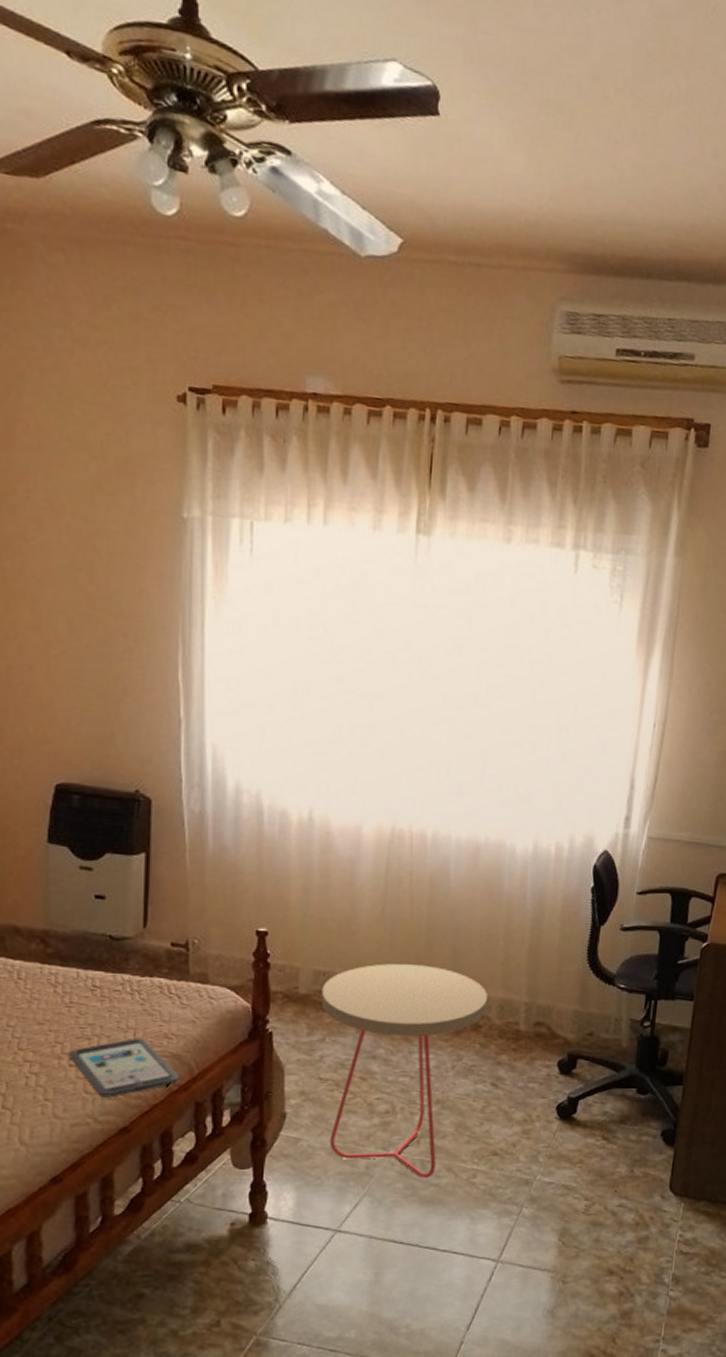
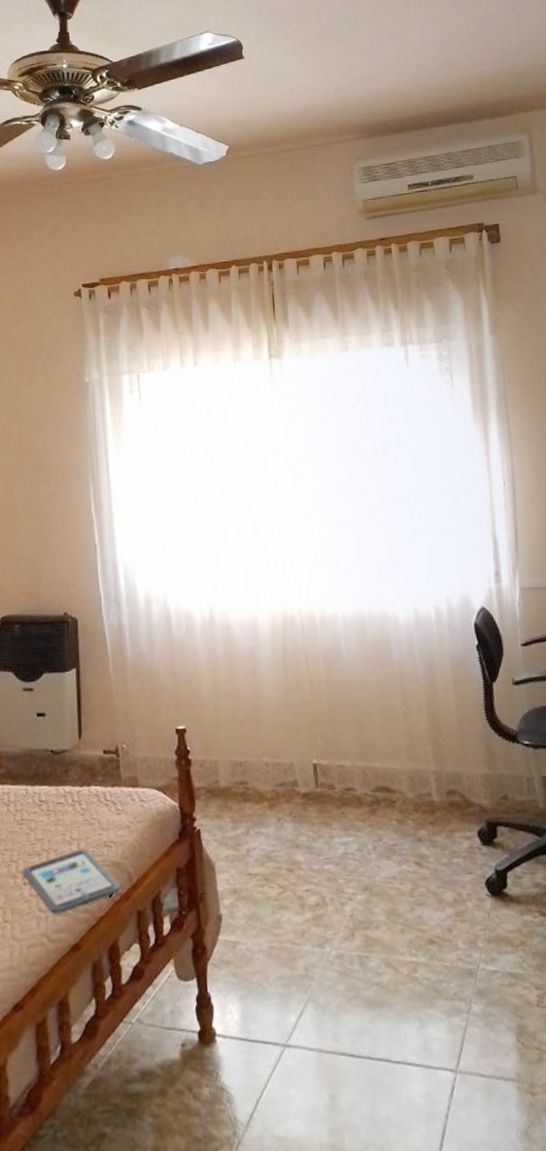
side table: present [321,963,487,1179] -> none [240,744,397,977]

